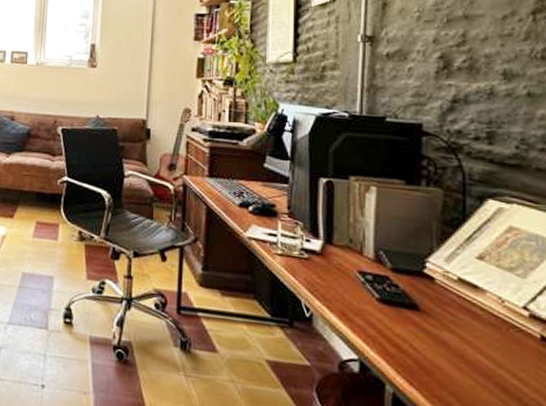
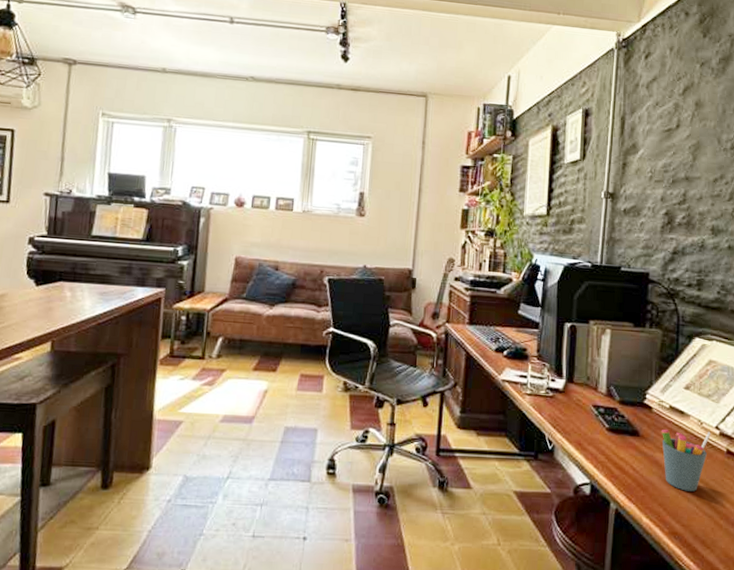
pen holder: none [448,304,517,383] -> present [661,429,711,492]

